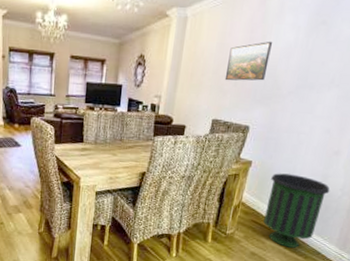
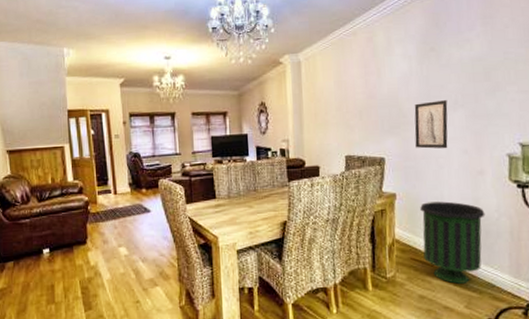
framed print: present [224,41,272,81] -> none [348,72,389,116]
wall art: none [281,77,324,126] -> present [414,100,448,149]

